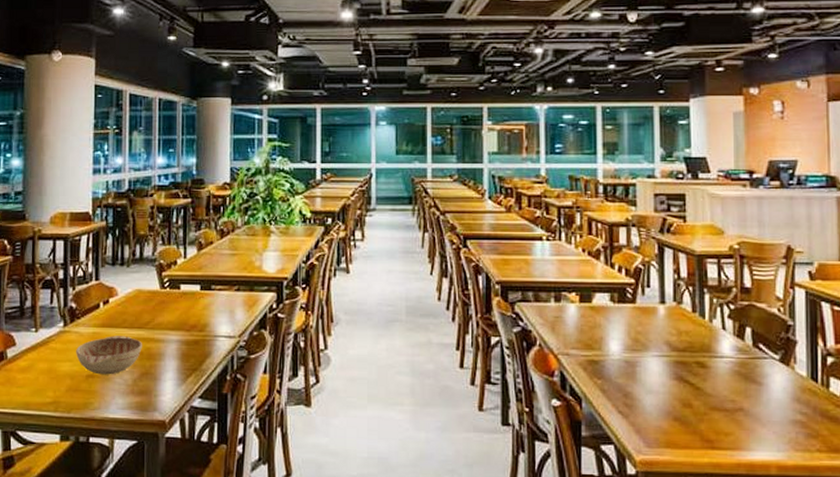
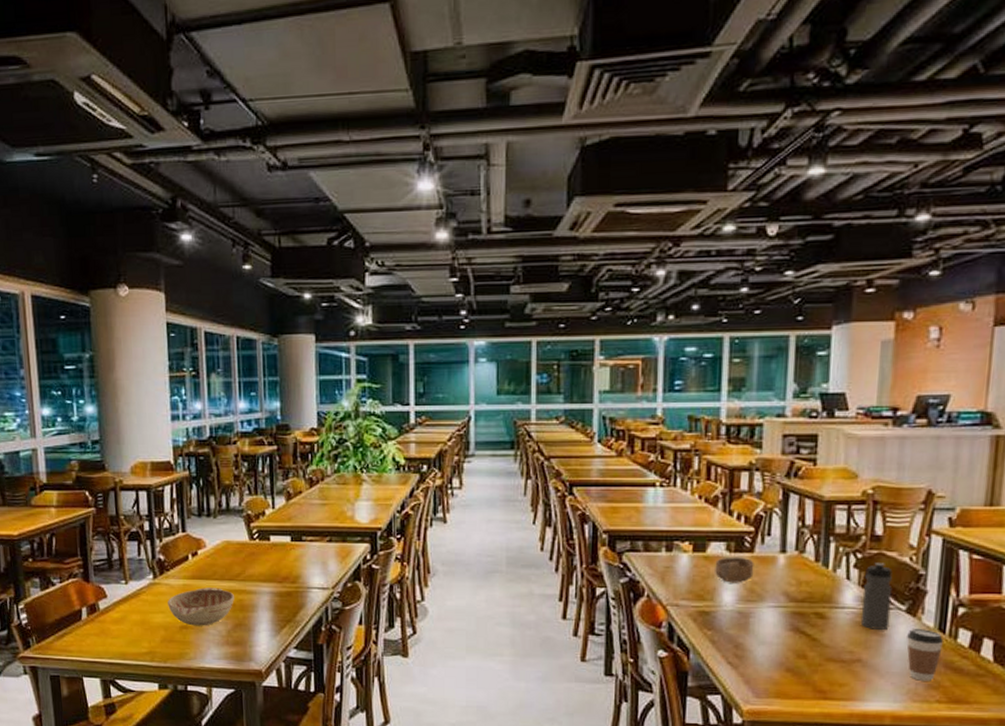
bowl: none [601,307,637,333] -> present [715,557,754,583]
water bottle: none [738,314,766,379] -> present [860,563,893,630]
coffee cup: none [783,378,817,430] -> present [907,629,943,681]

